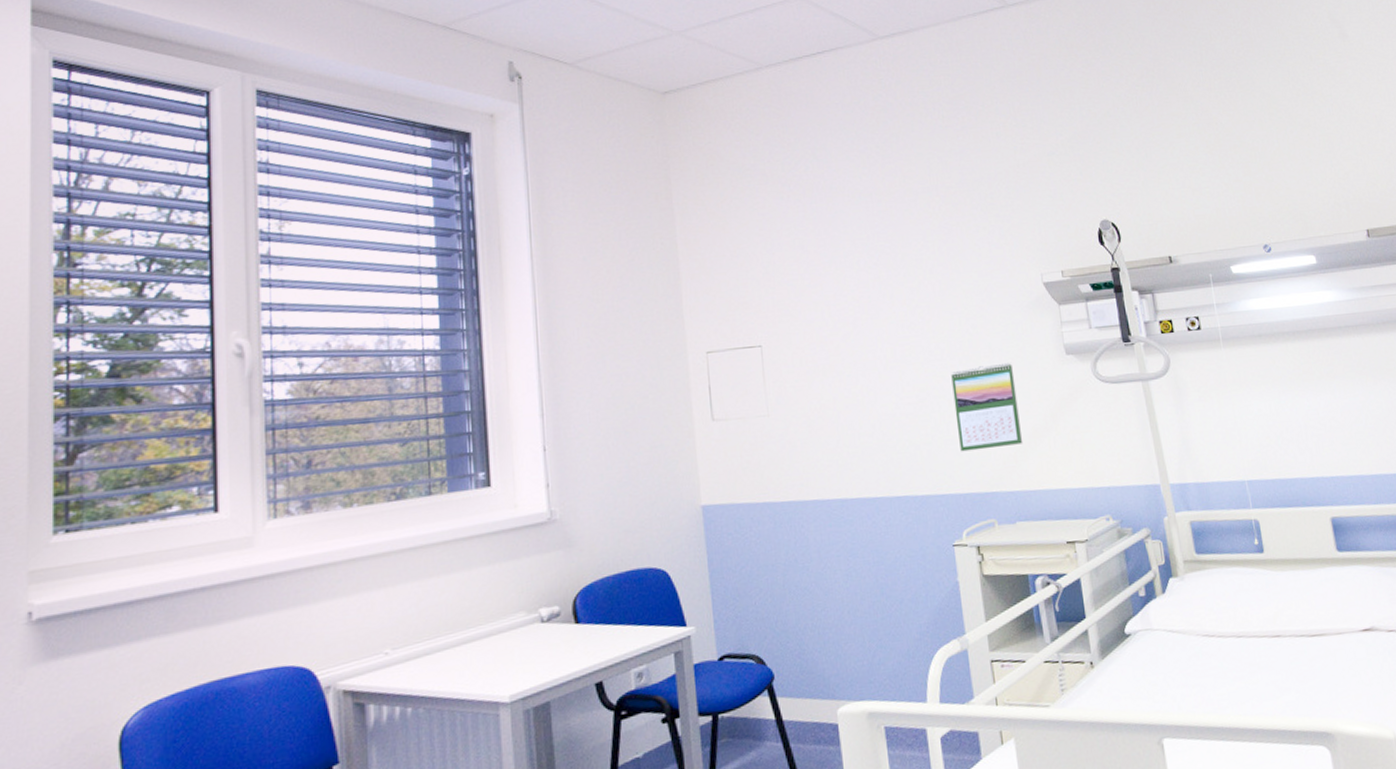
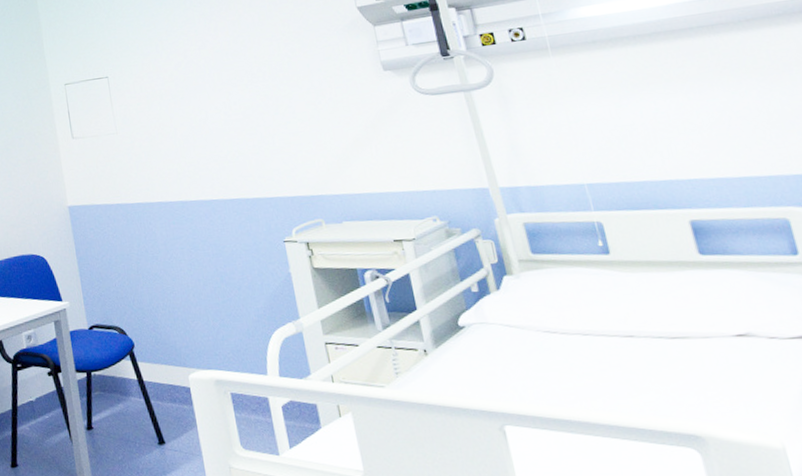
calendar: present [951,362,1024,452] -> none [273,80,346,160]

